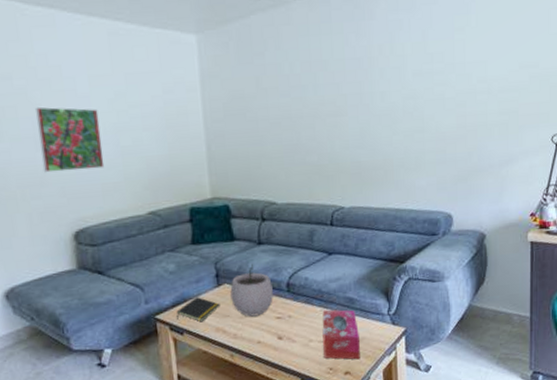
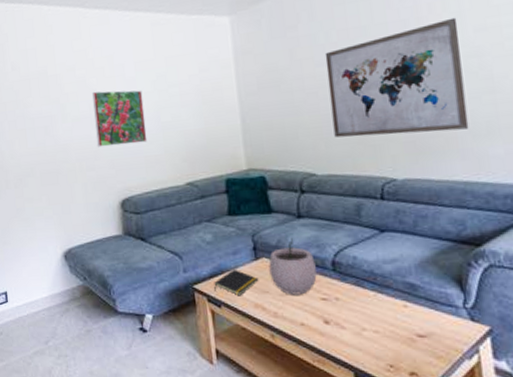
wall art: none [289,60,403,168] -> present [324,17,469,138]
tissue box: present [322,309,360,360] -> none [376,295,430,359]

